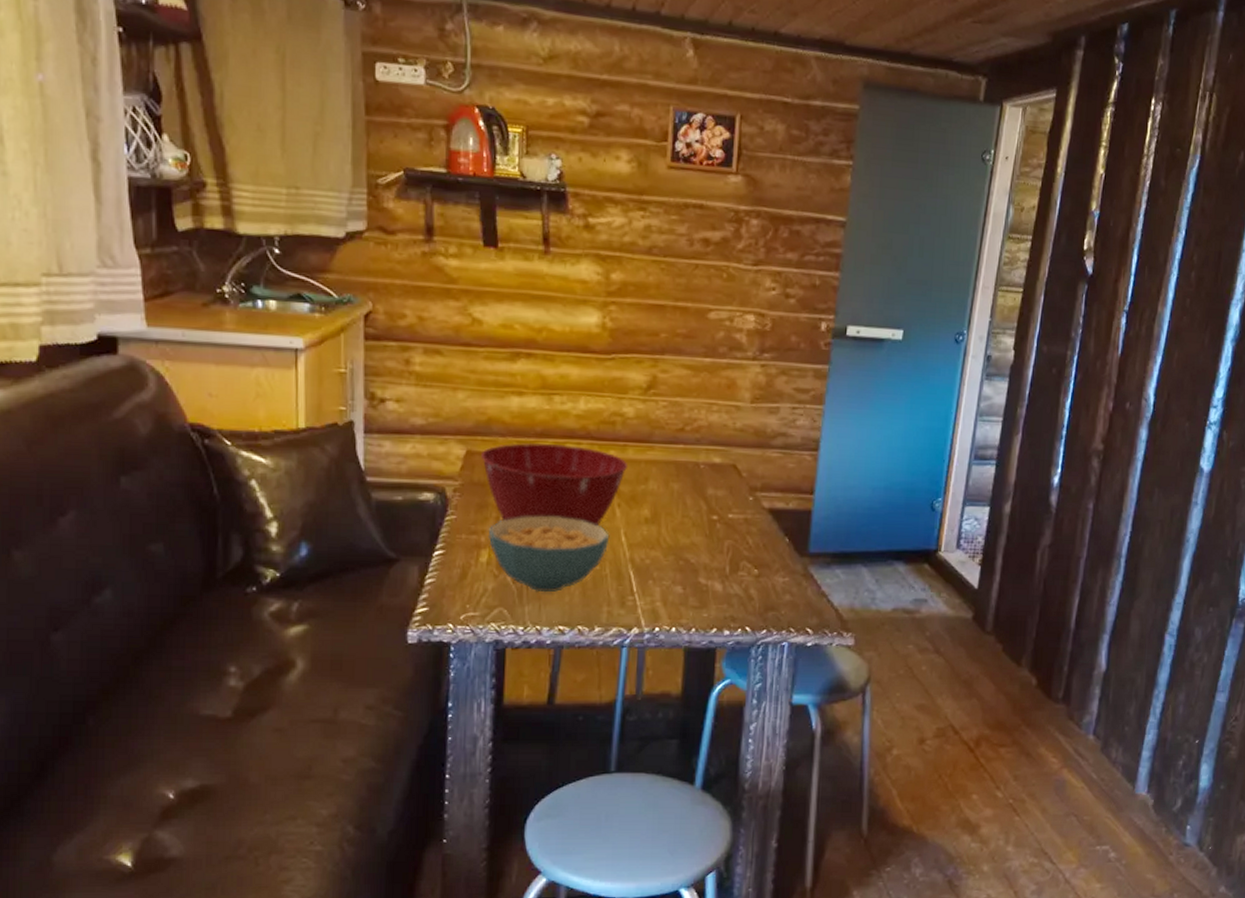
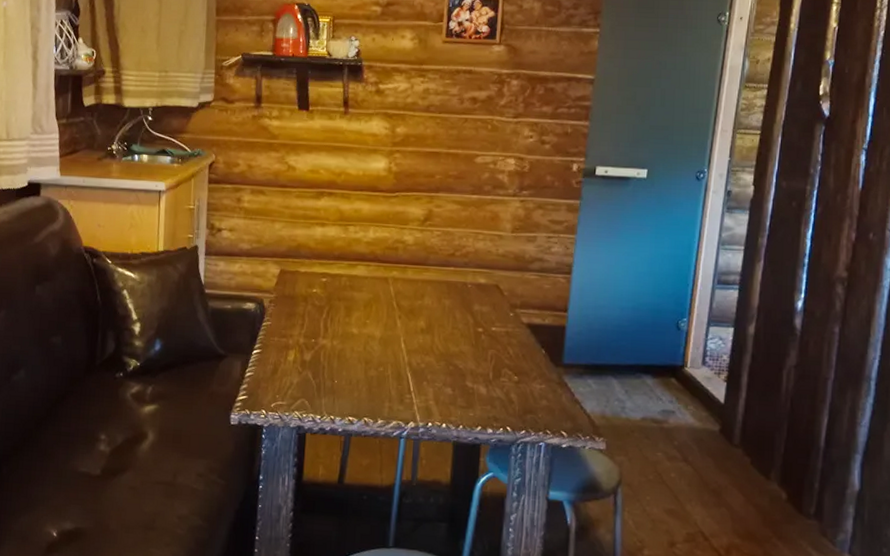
mixing bowl: present [481,442,629,527] -> none [292,264,408,335]
cereal bowl: present [488,515,610,593] -> none [295,324,392,388]

